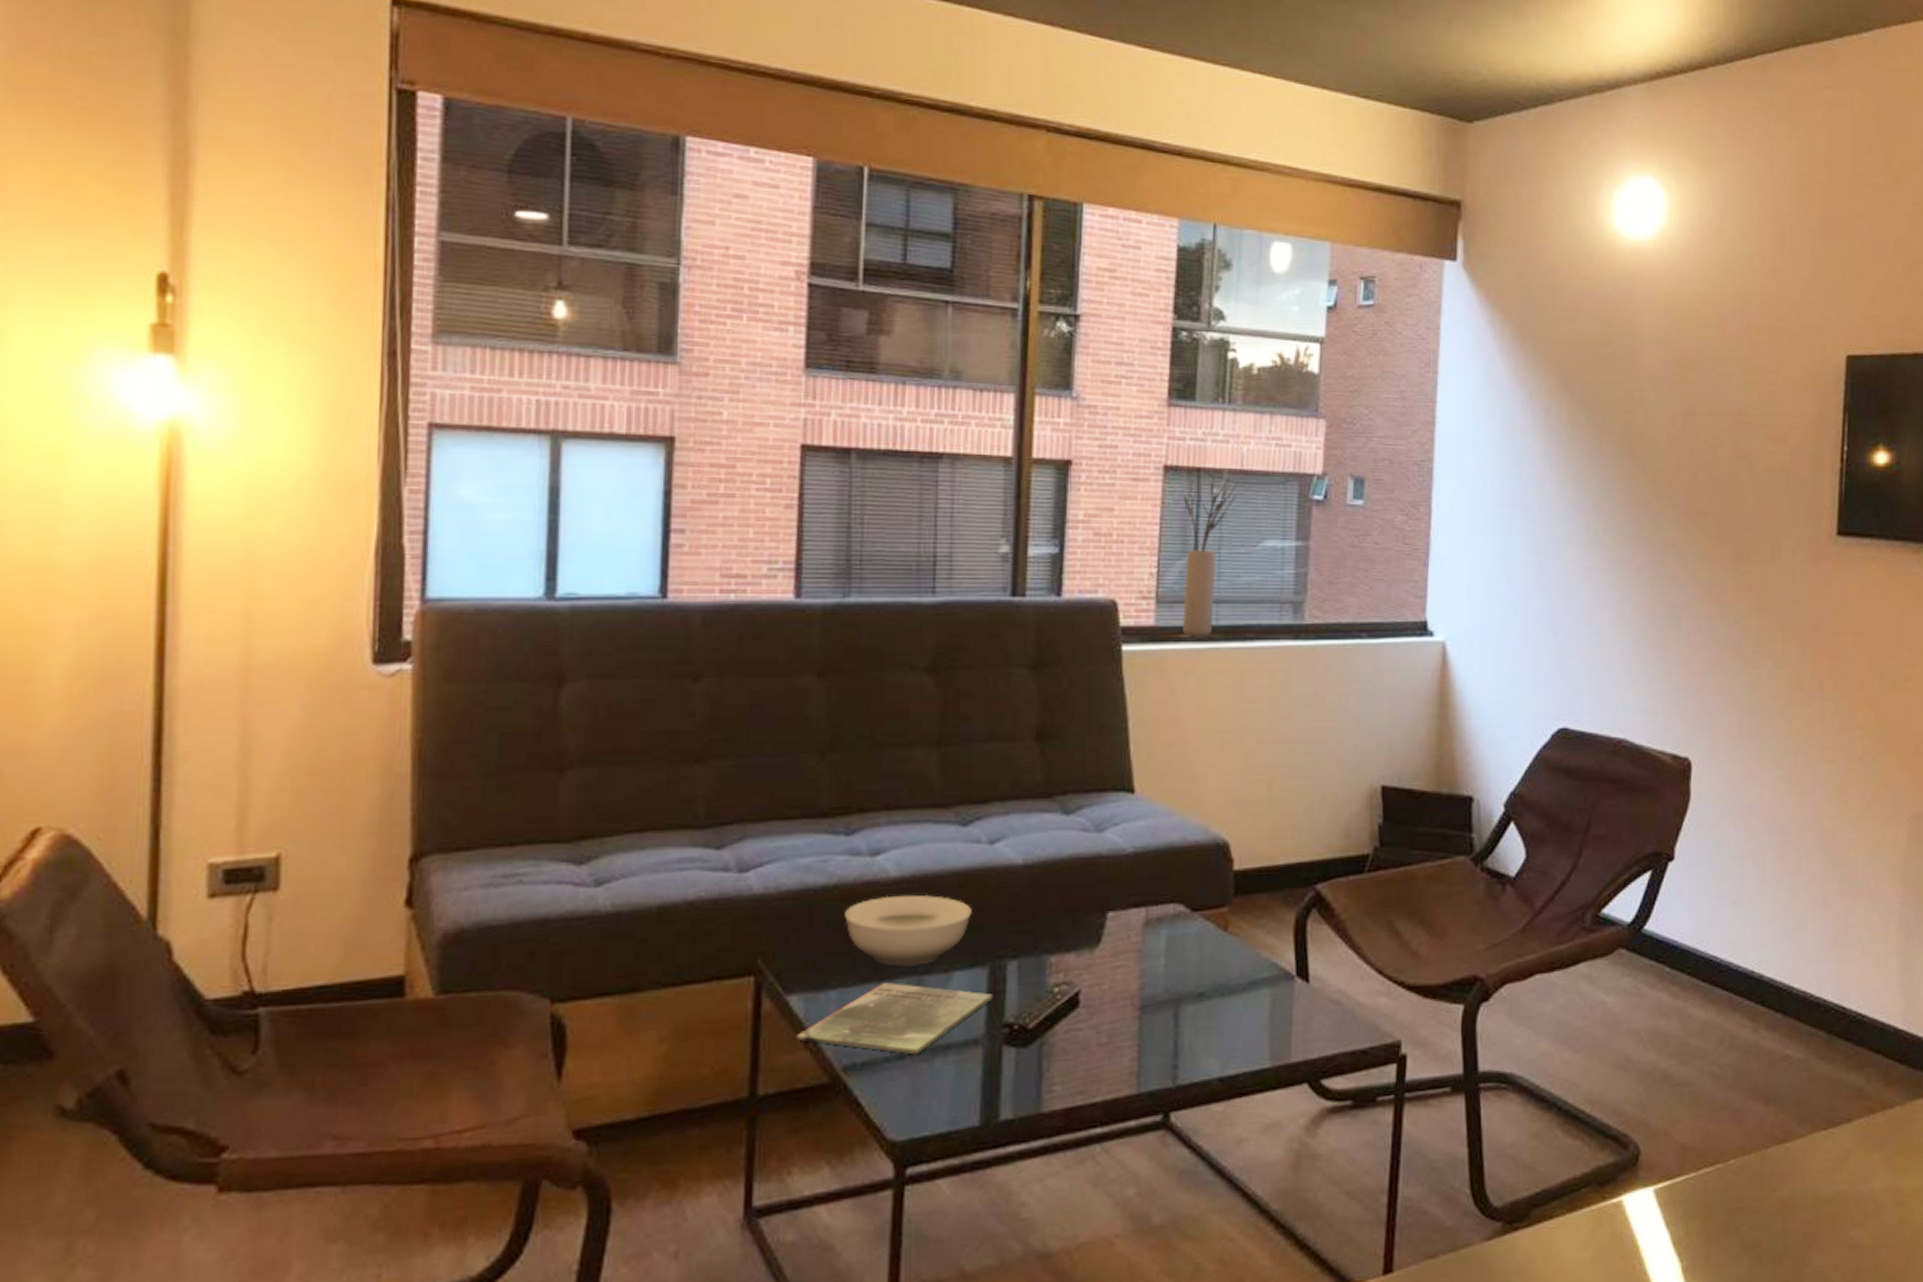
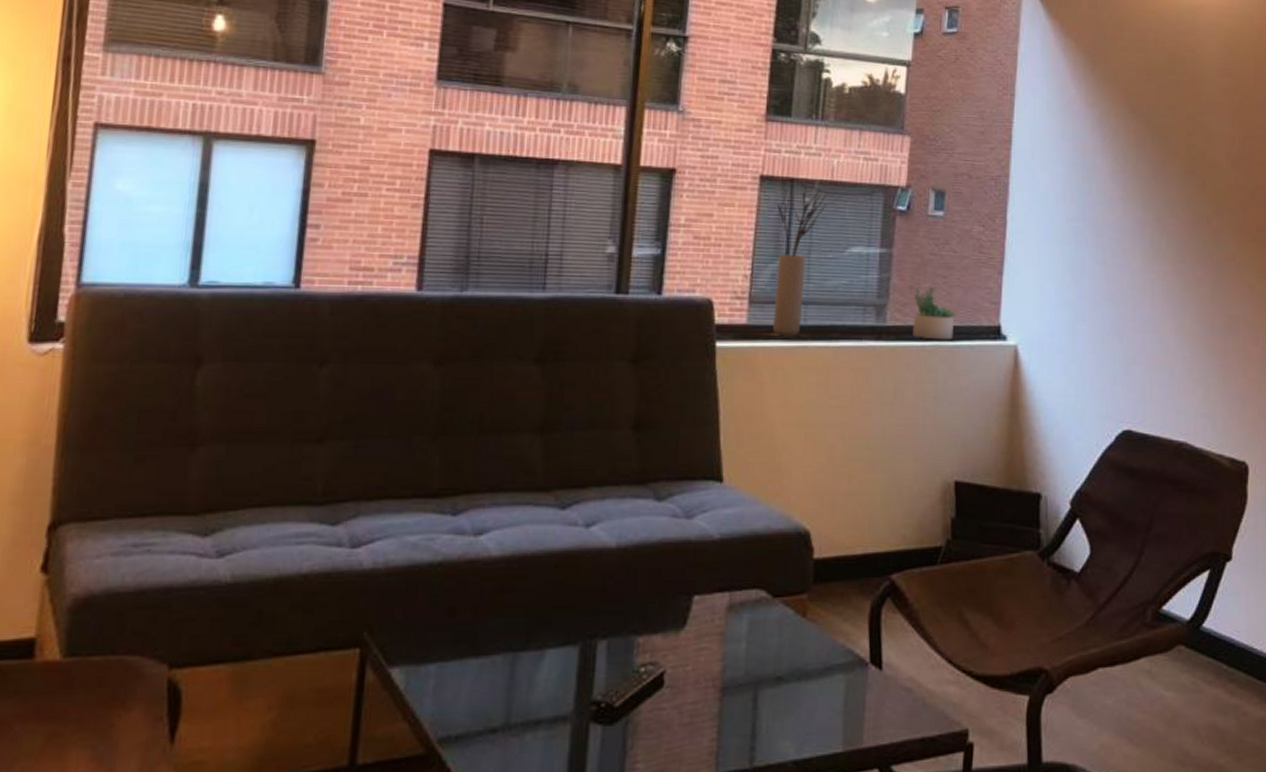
magazine: present [795,981,993,1055] -> none [395,657,583,729]
bowl: present [844,894,972,966] -> none [447,574,567,643]
succulent plant: none [1333,581,1382,638] -> present [913,287,959,340]

